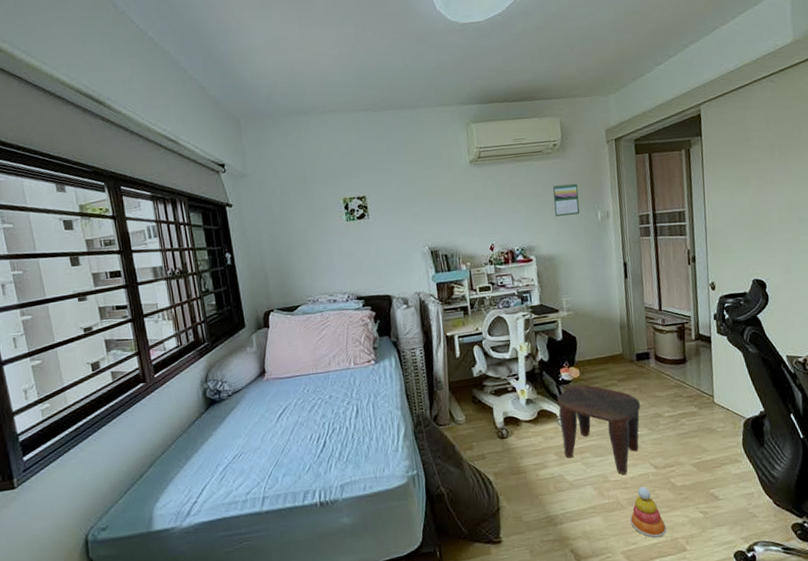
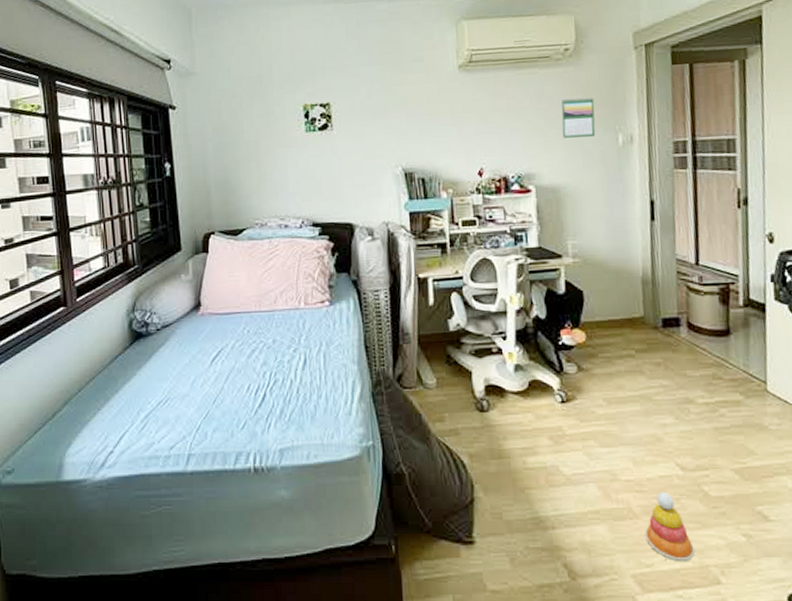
stool: present [557,384,641,475] -> none [554,352,666,473]

